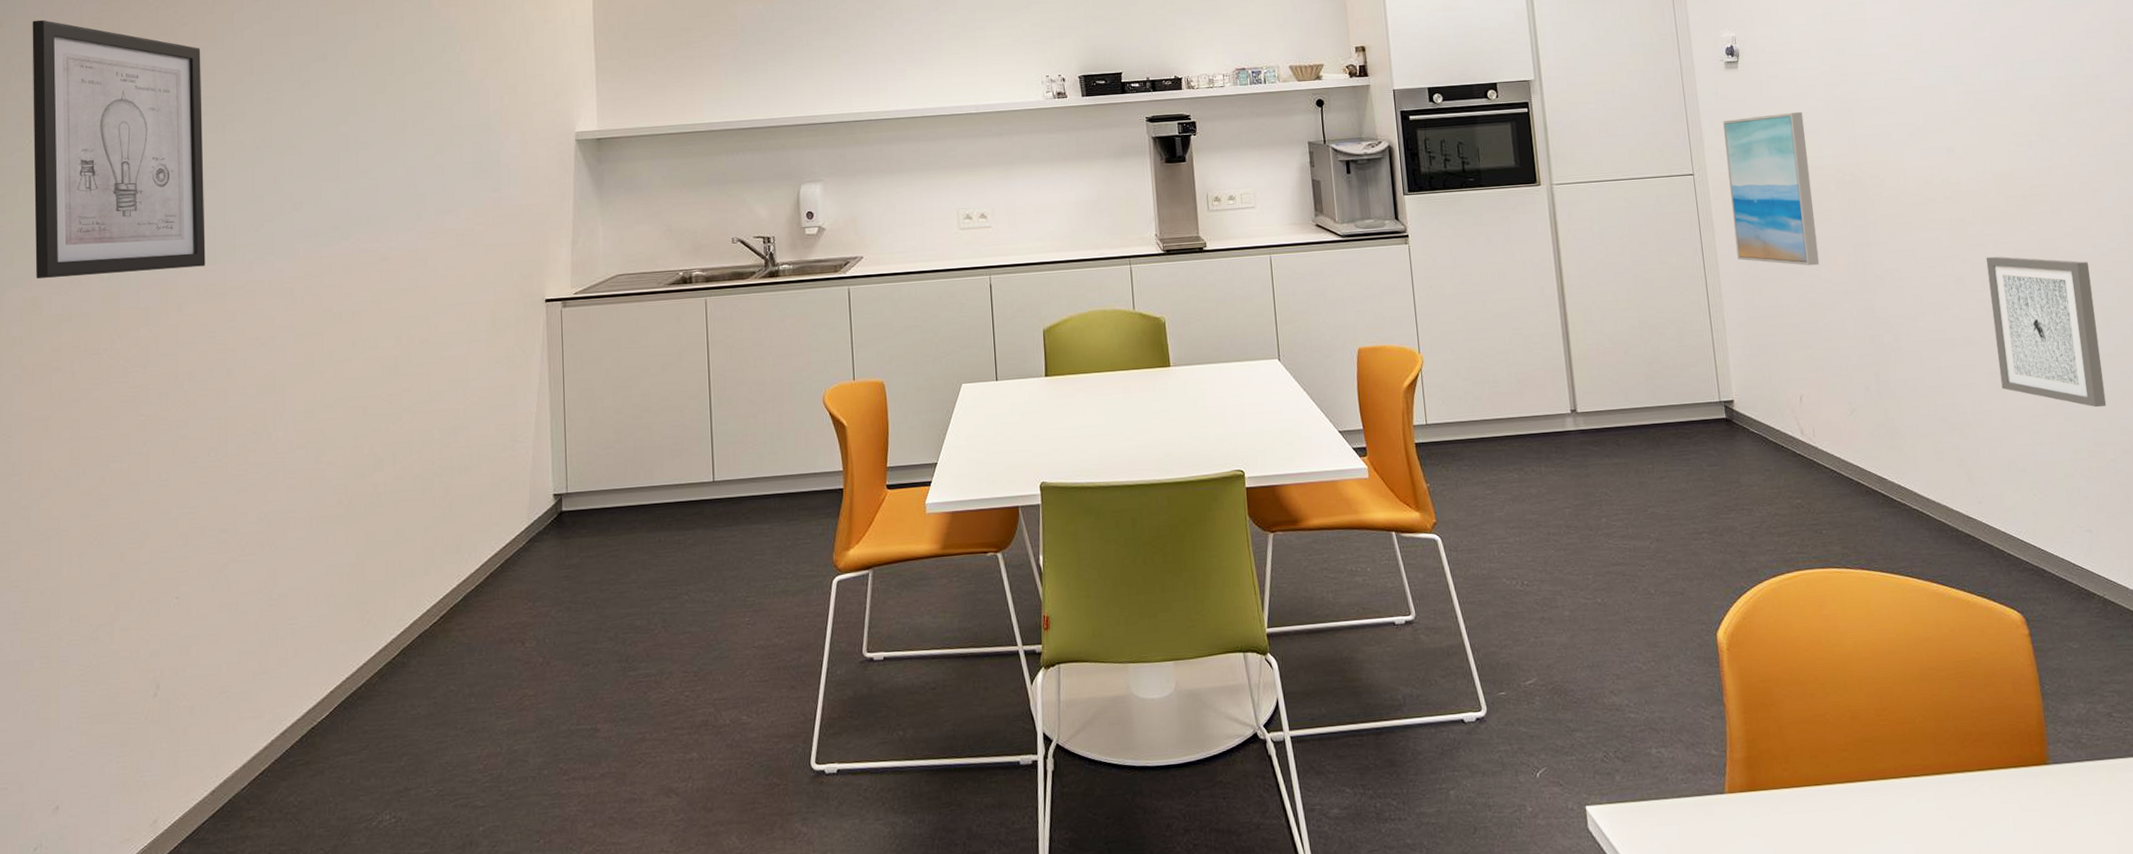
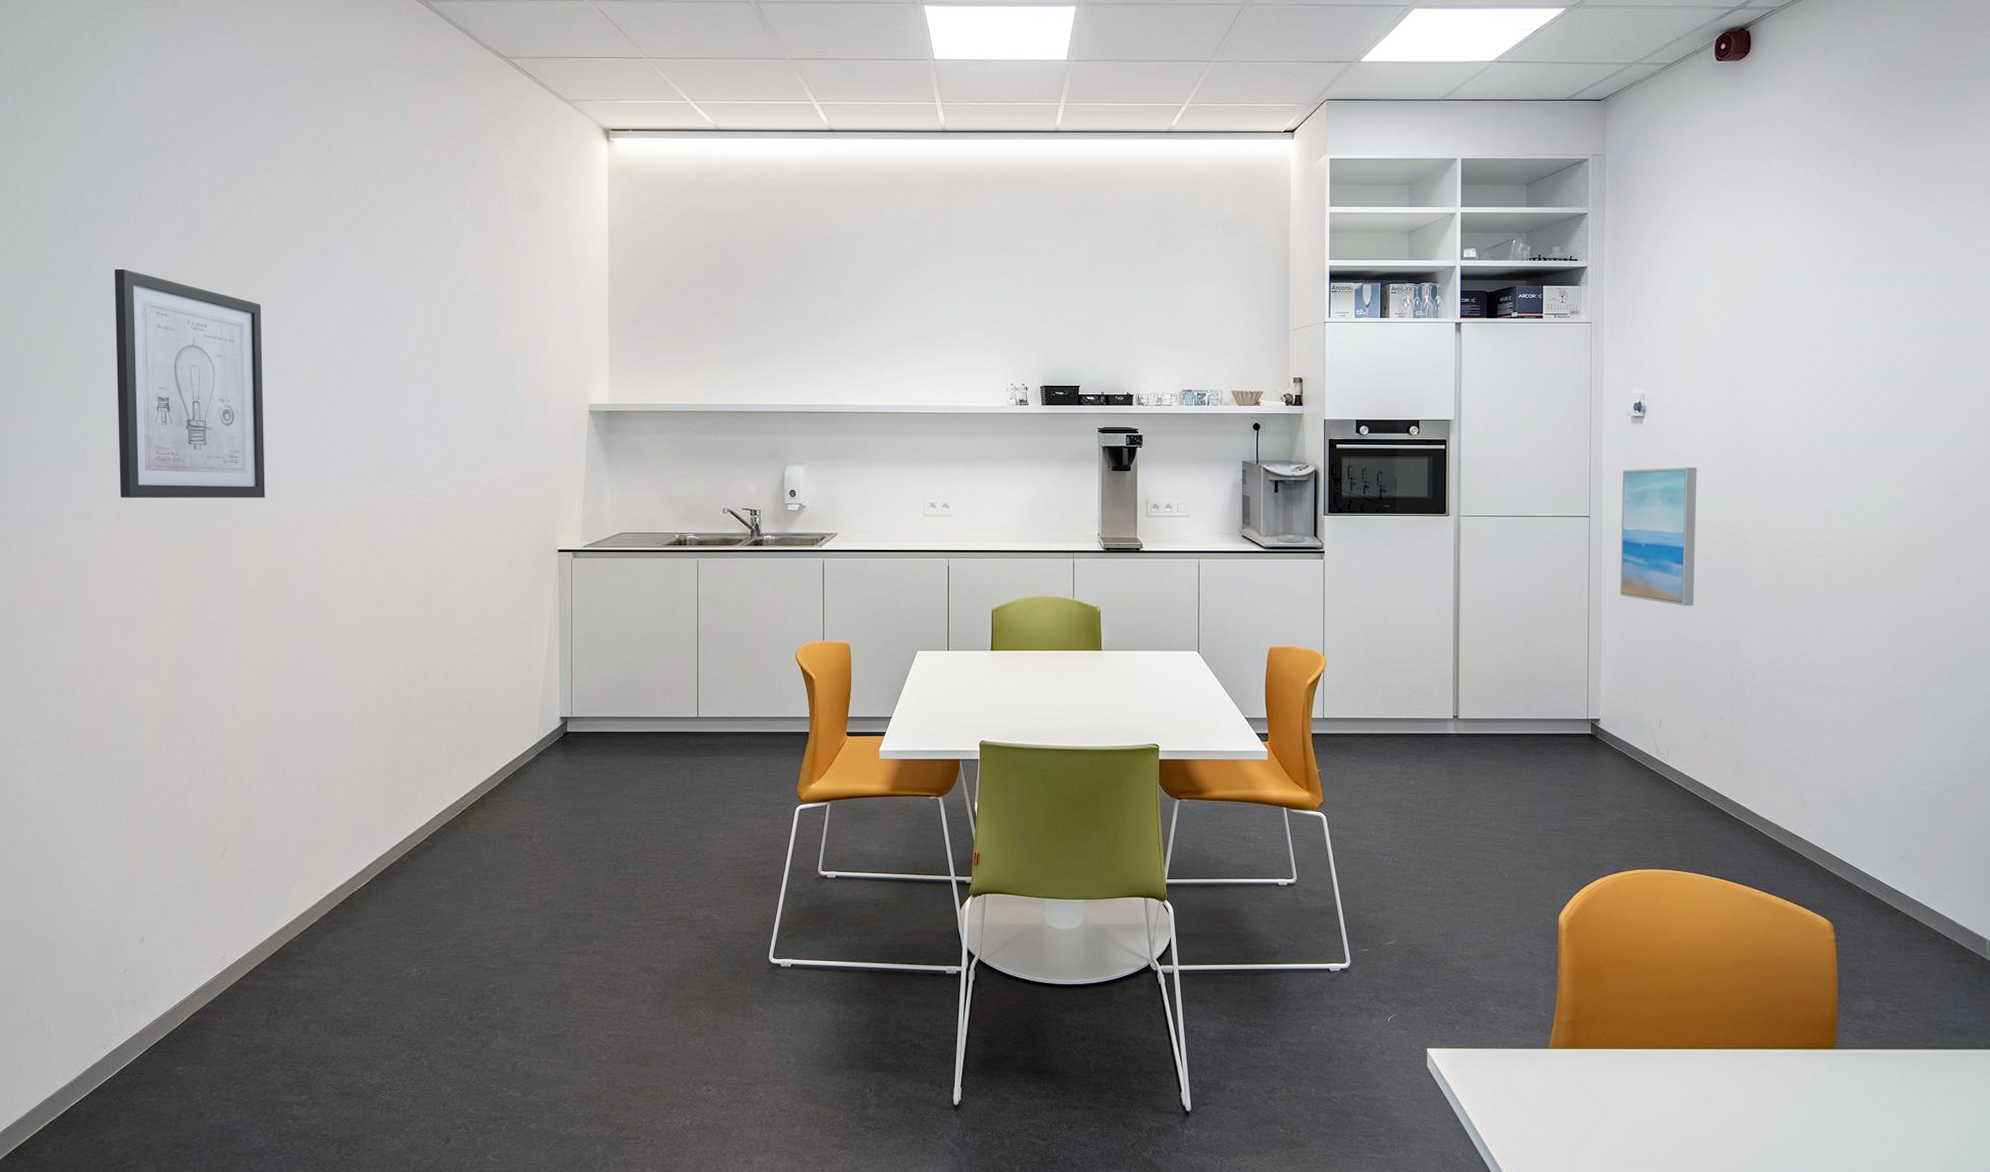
wall art: present [1986,256,2107,408] -> none [1844,611,1941,751]

